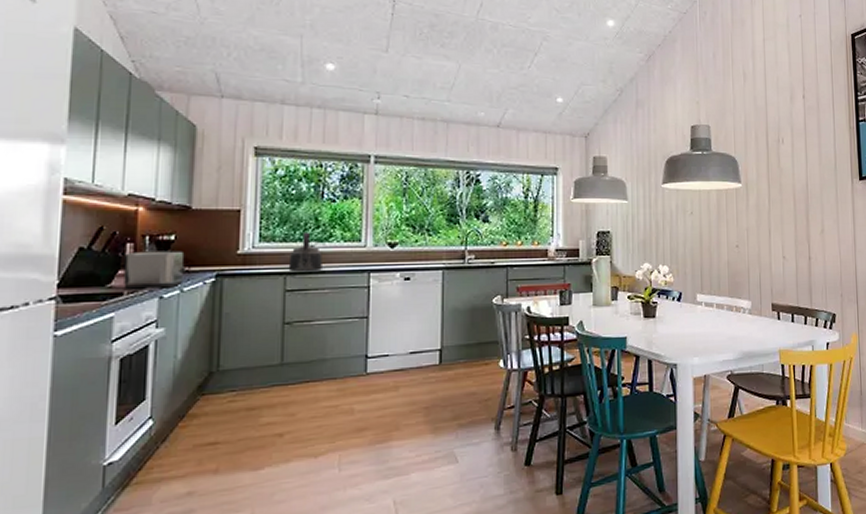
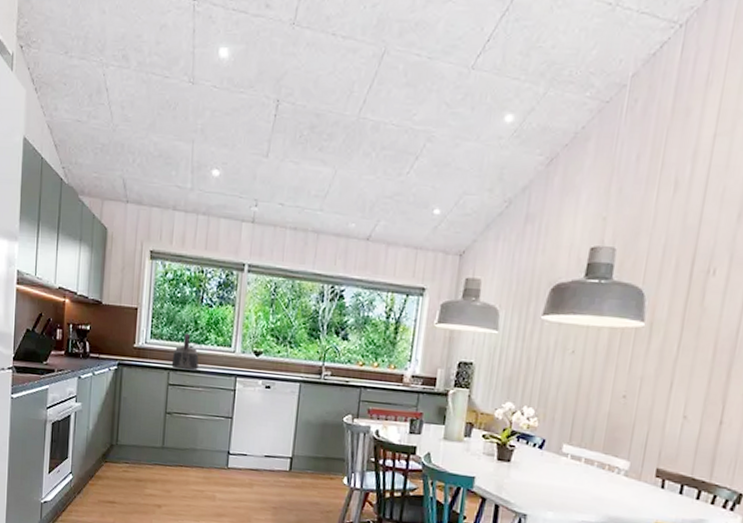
toaster: present [123,251,186,289] -> none [55,336,97,371]

